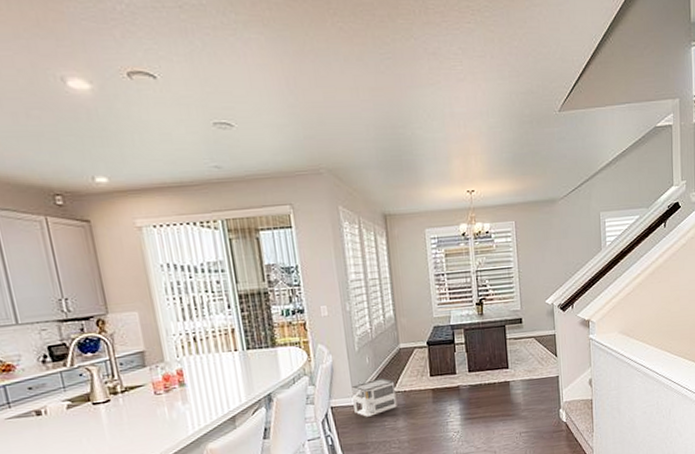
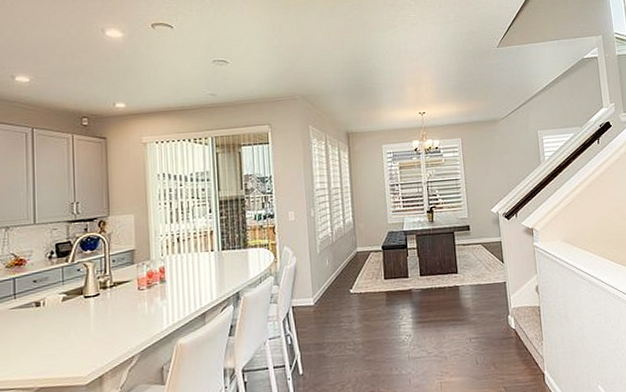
architectural model: present [351,377,397,417] -> none [312,279,353,318]

